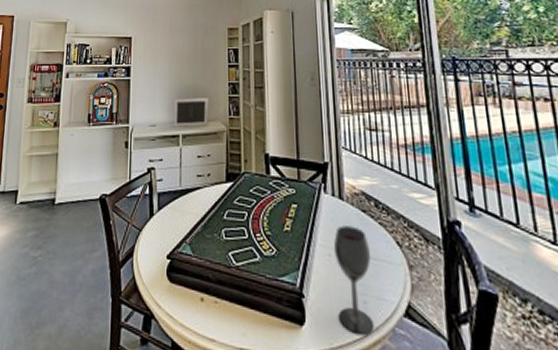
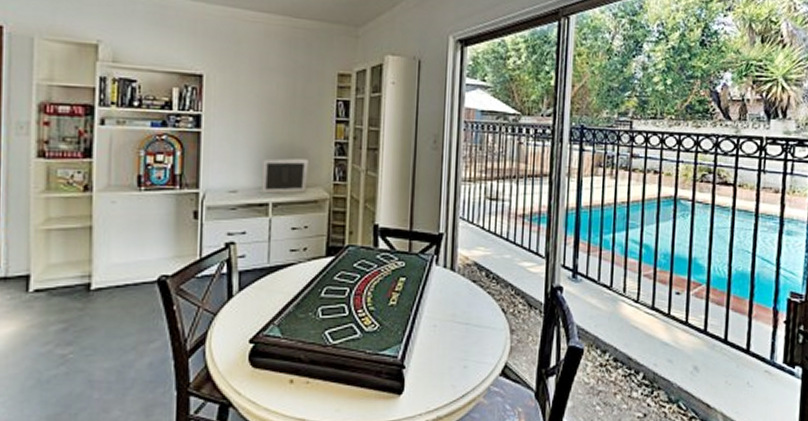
wine glass: present [333,225,374,334] -> none [438,296,477,396]

